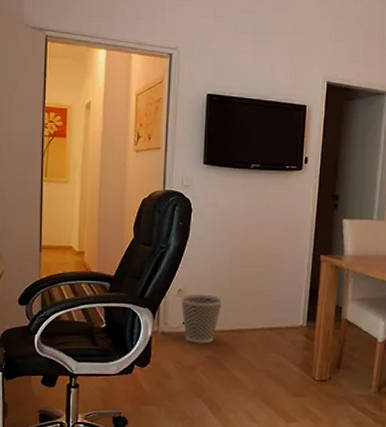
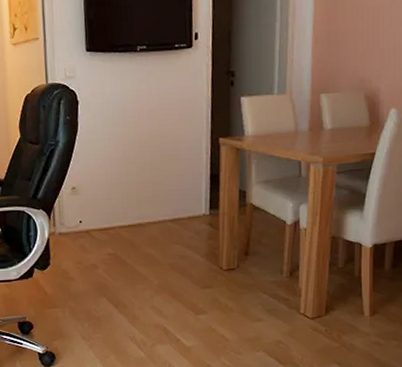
wastebasket: present [181,294,224,344] -> none [75,190,120,242]

